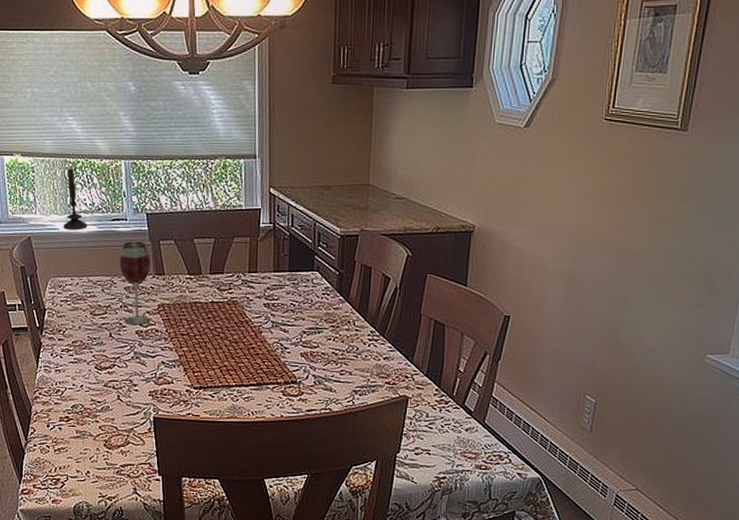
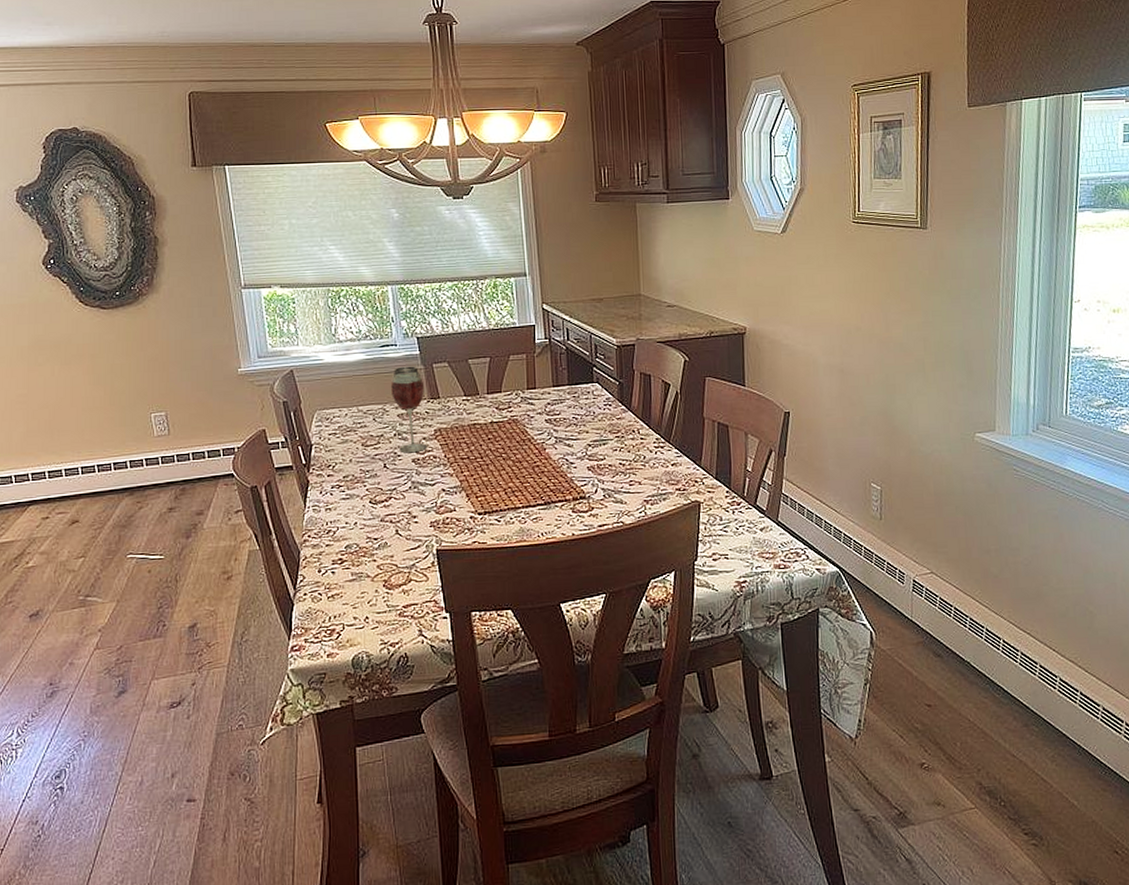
candle: present [63,167,88,230] -> none [328,296,355,360]

